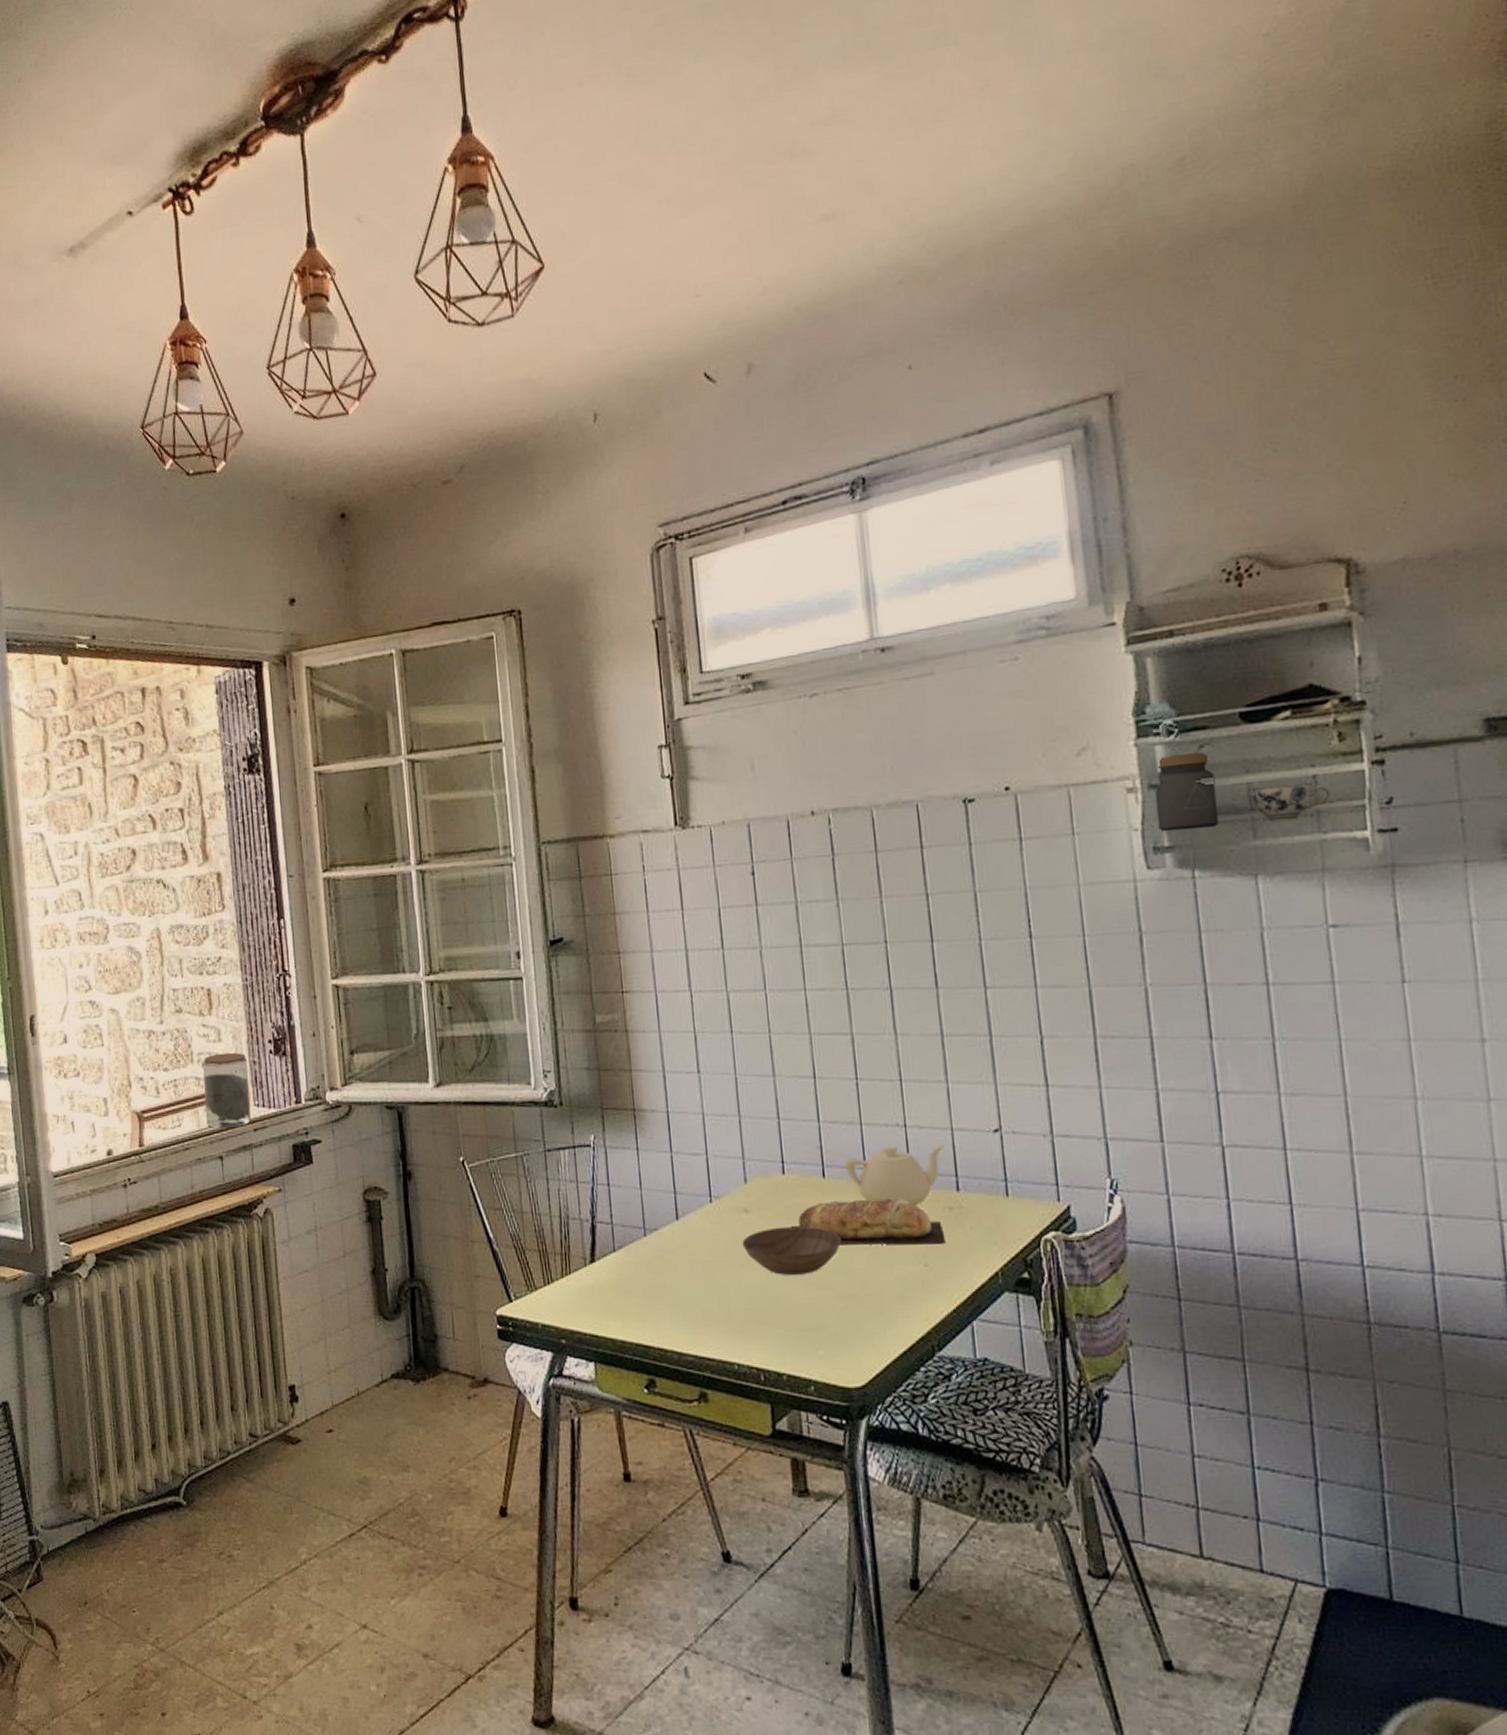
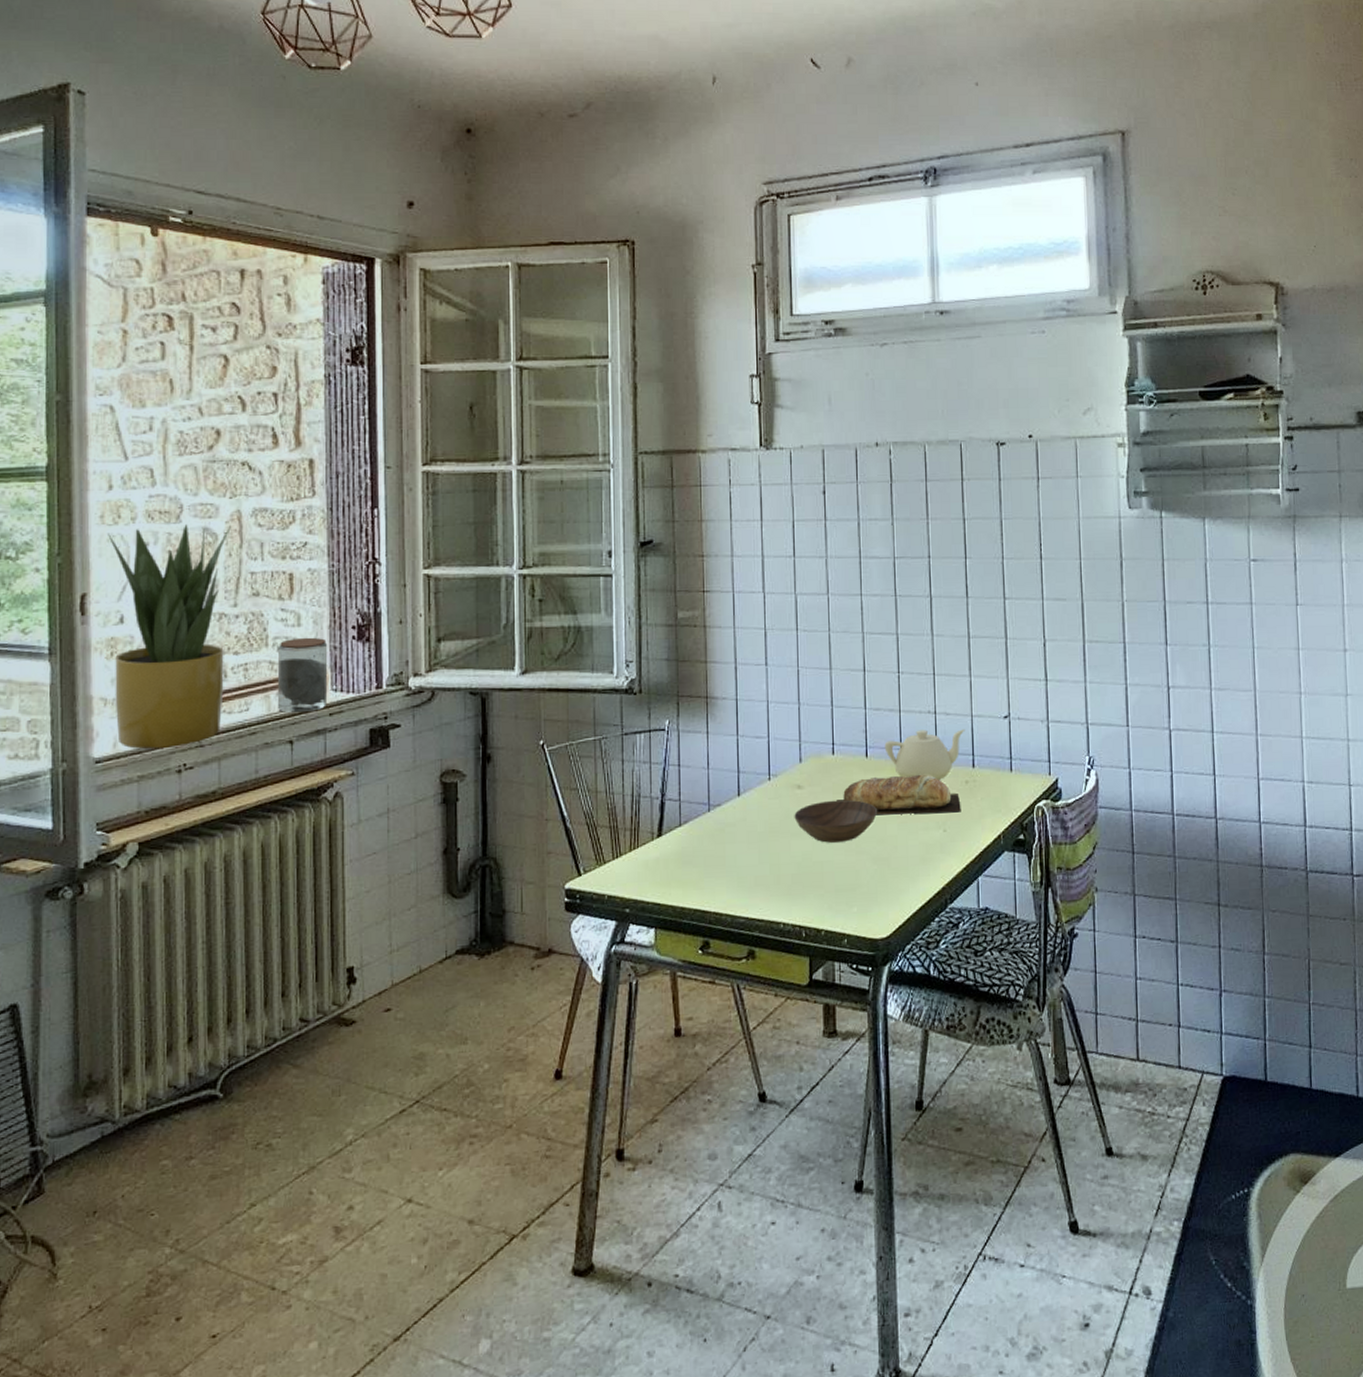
planter: none [48,944,158,1165] -> present [108,524,231,750]
jar: present [1153,752,1220,832] -> none [1137,420,1181,480]
teacup: present [1249,781,1330,822] -> none [1202,449,1257,477]

